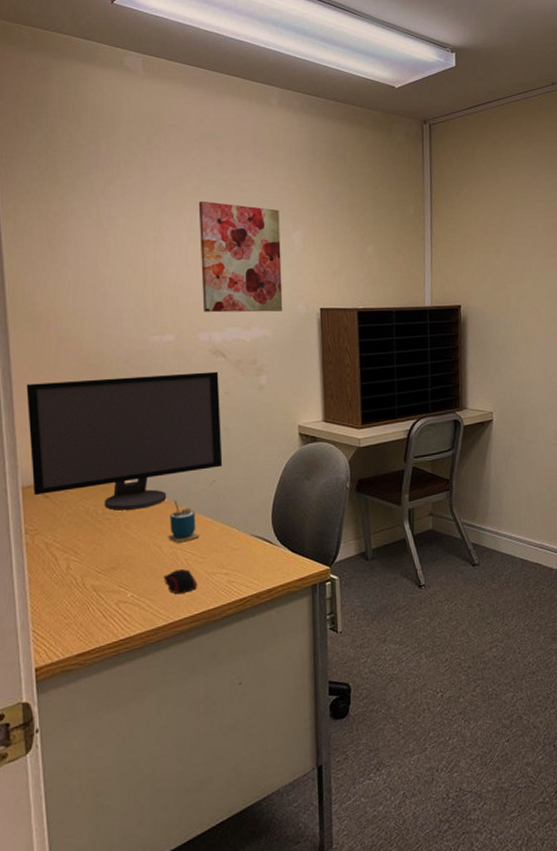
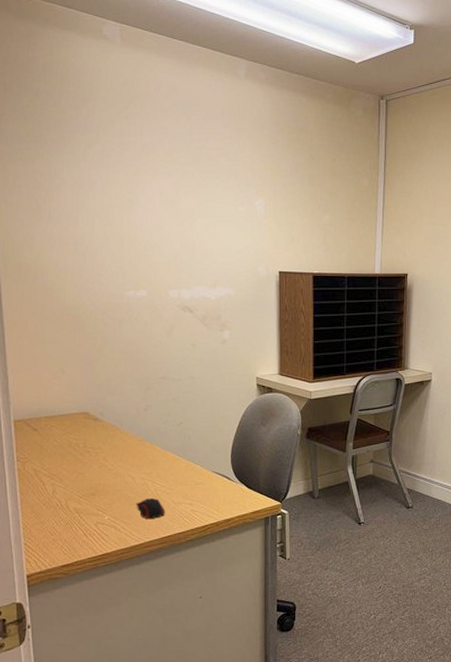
computer monitor: present [26,371,223,511] -> none [16,325,189,445]
cup: present [168,500,199,543] -> none [140,438,167,475]
wall art: present [198,200,283,313] -> none [170,167,245,273]

